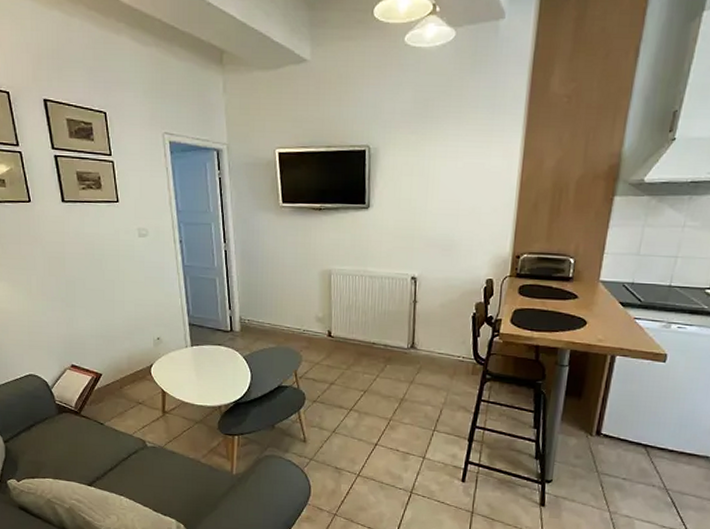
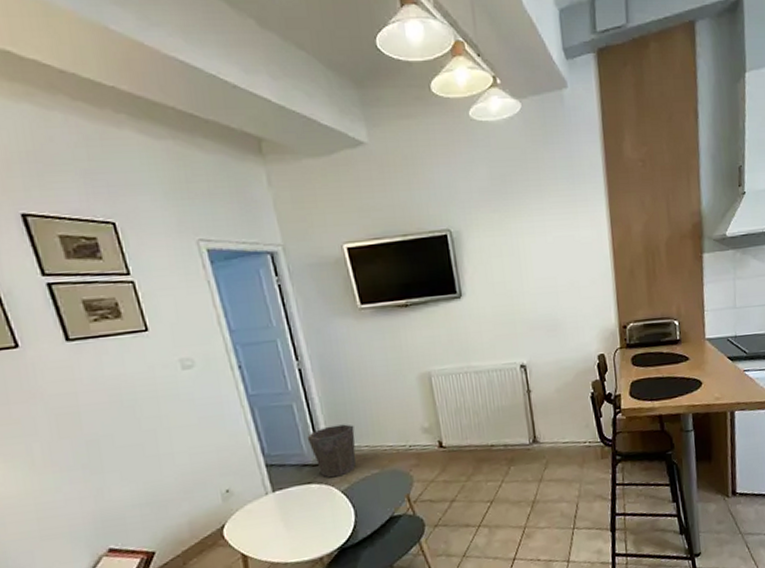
waste bin: none [223,301,261,344] -> present [307,424,356,478]

